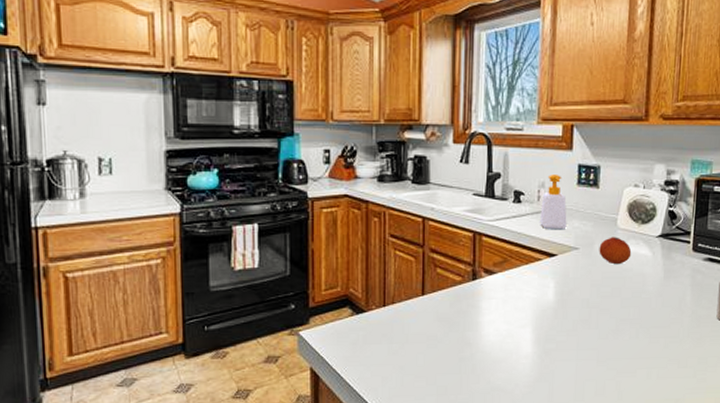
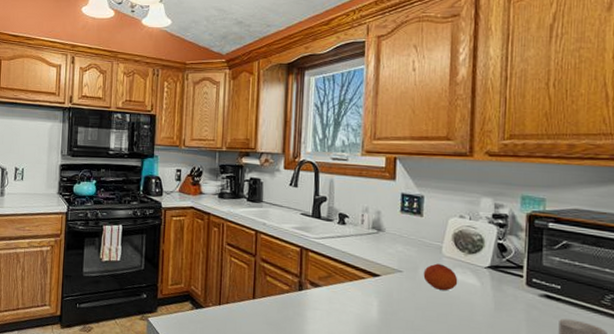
soap bottle: present [540,175,567,230] -> none [364,201,391,253]

